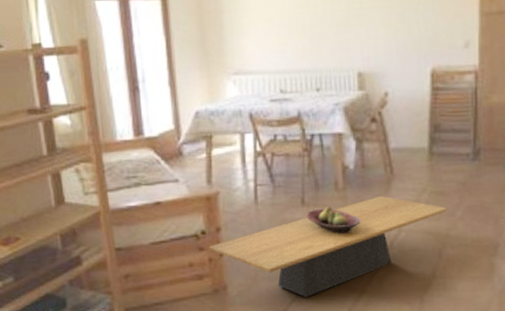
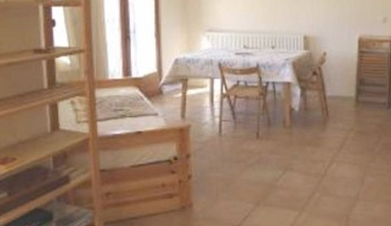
coffee table: present [209,195,448,297] -> none [180,133,369,214]
fruit bowl: present [306,207,361,235] -> none [260,140,302,163]

